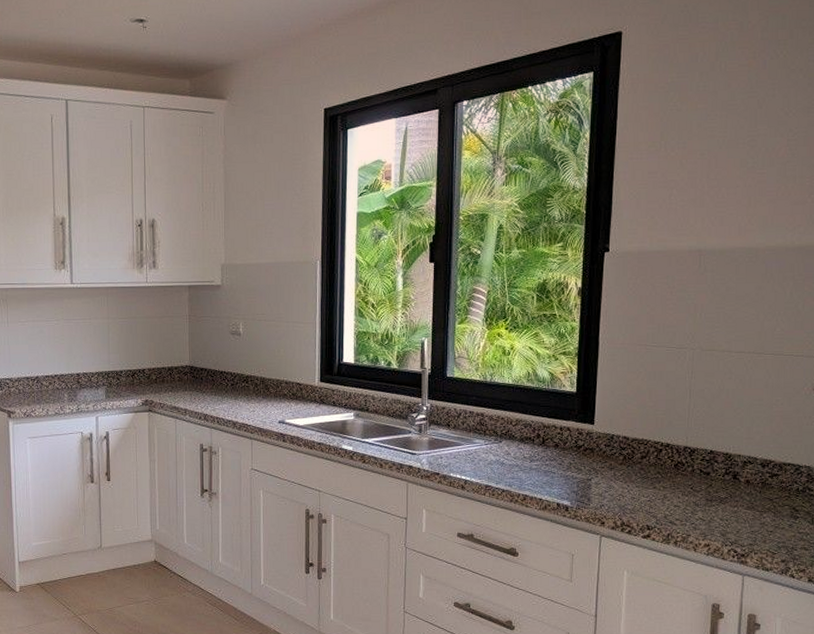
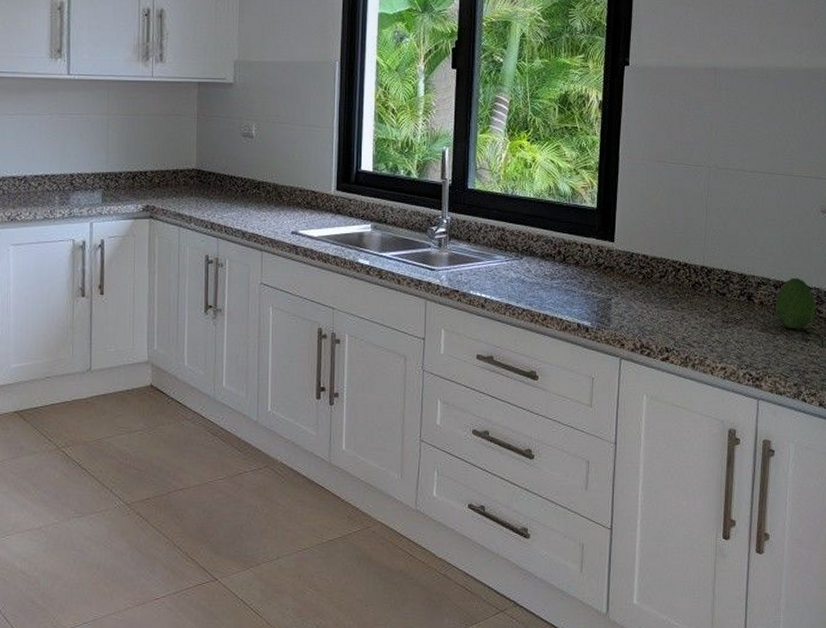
fruit: none [762,457,807,507] -> present [775,278,816,330]

